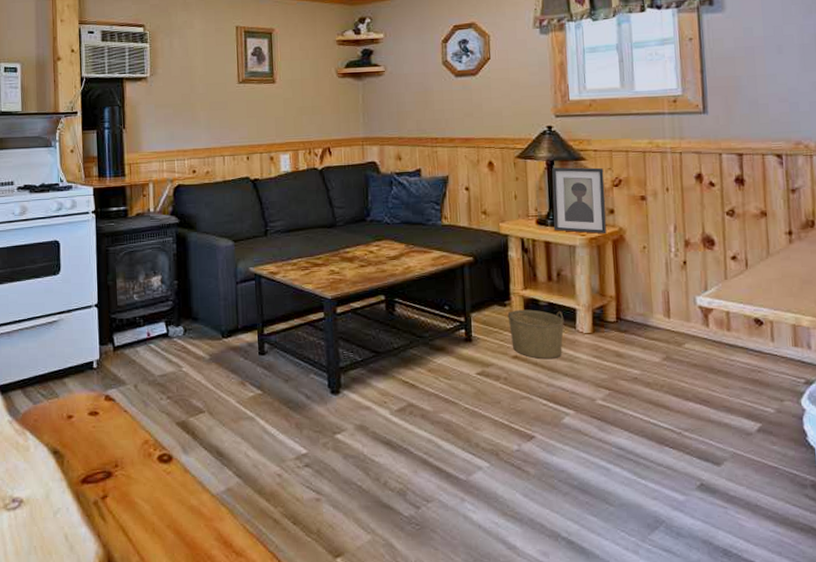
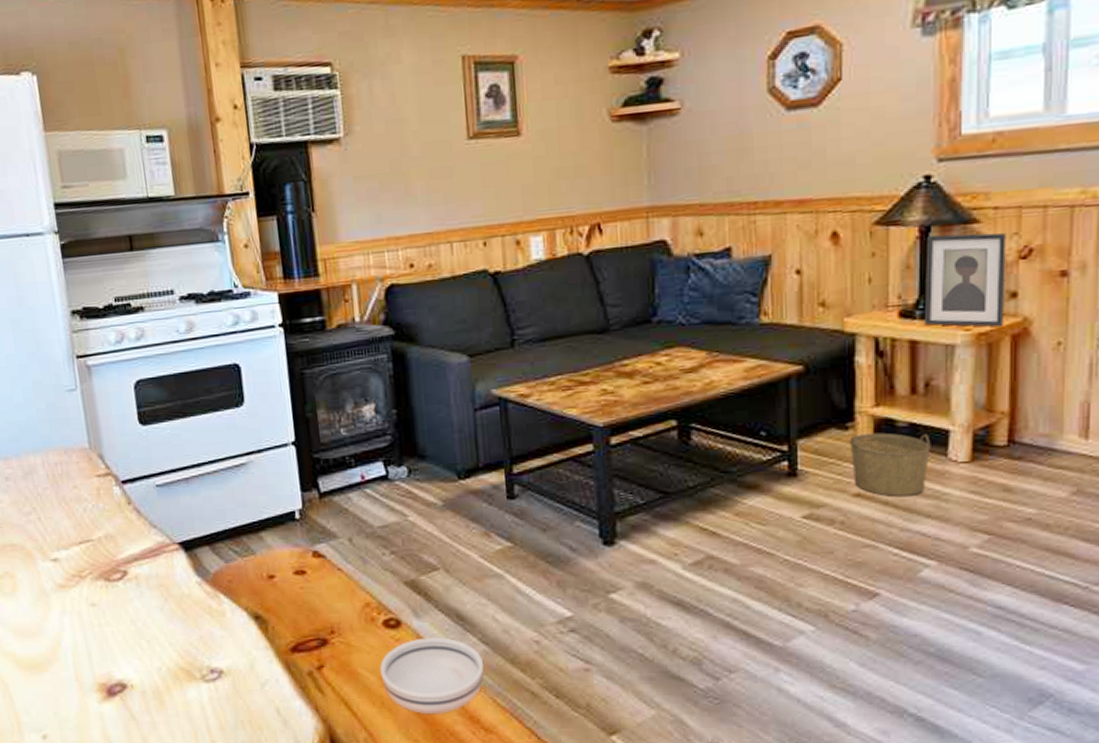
bowl: none [153,471,237,540] -> present [380,637,484,715]

